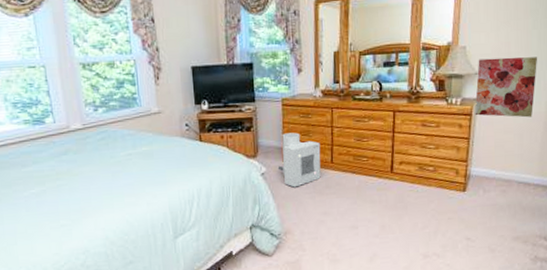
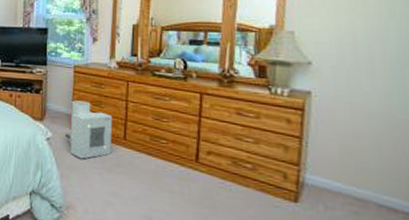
wall art: present [475,57,537,118] -> none [308,47,399,124]

